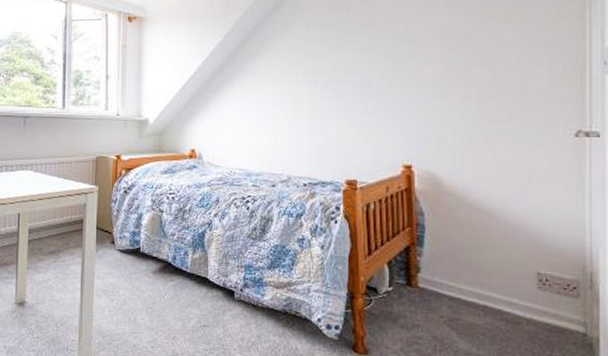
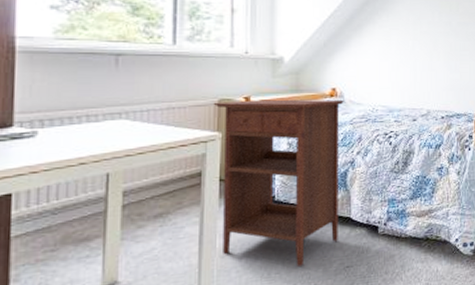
nightstand: none [93,158,203,317] -> present [214,99,344,266]

